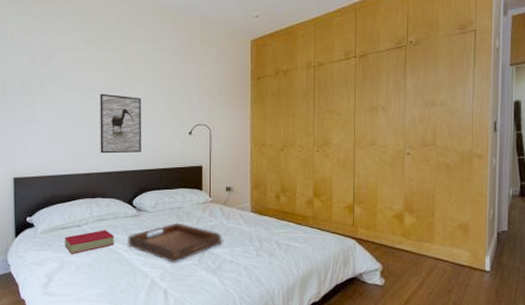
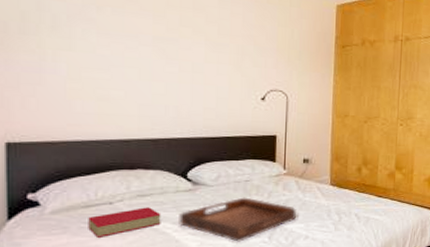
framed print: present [100,93,141,154] -> none [143,44,201,118]

